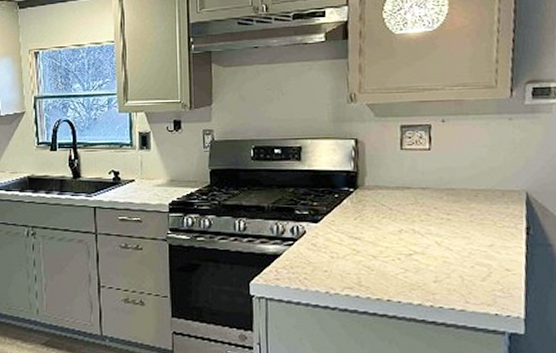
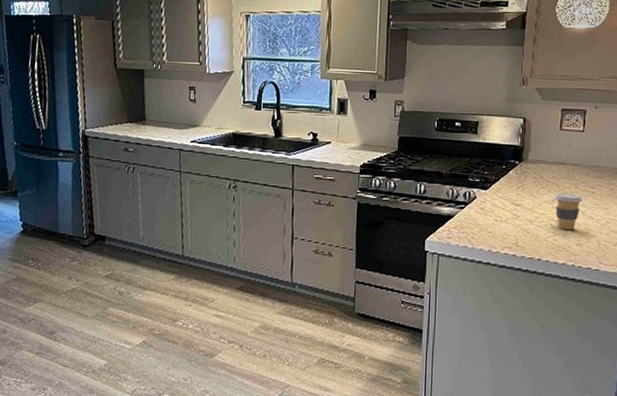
coffee cup: none [401,222,436,265] -> present [555,193,582,231]

